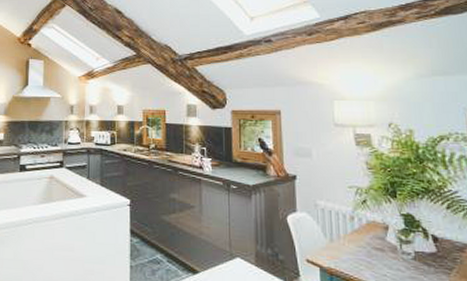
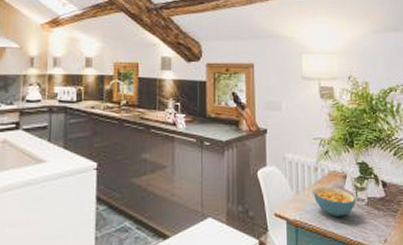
cereal bowl: none [349,236,401,269] -> present [313,186,356,217]

